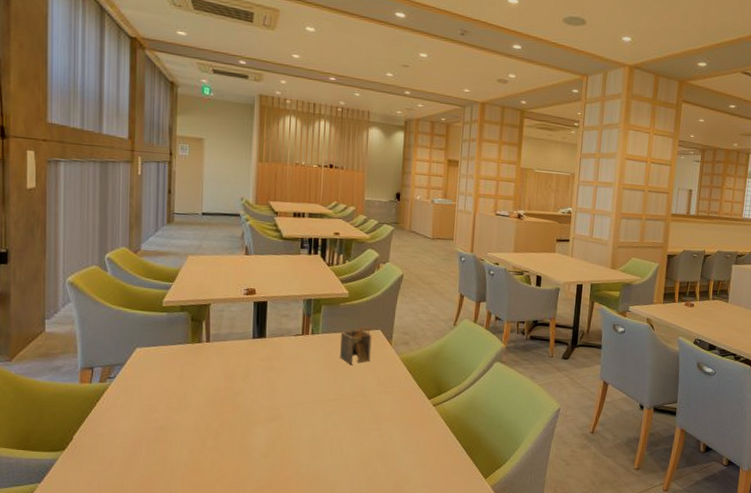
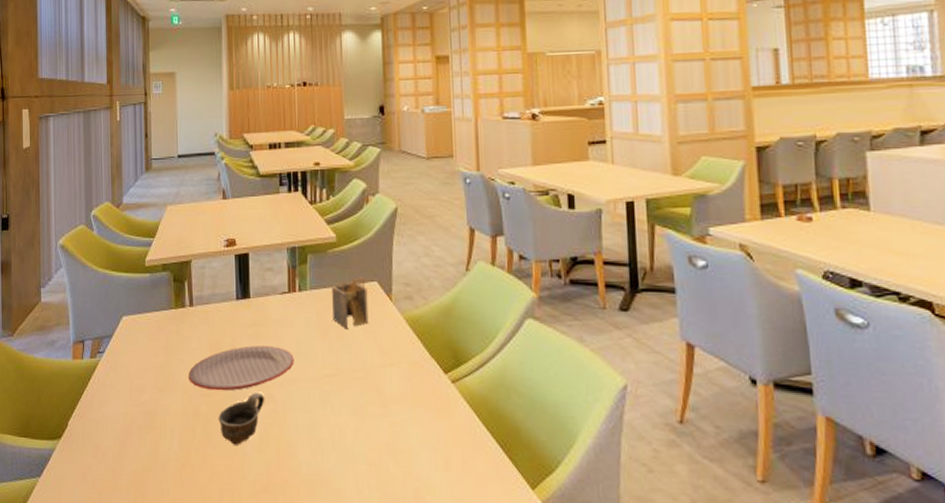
plate: none [202,375,303,411] -> present [188,345,294,391]
cup: none [228,412,274,453] -> present [218,393,265,445]

